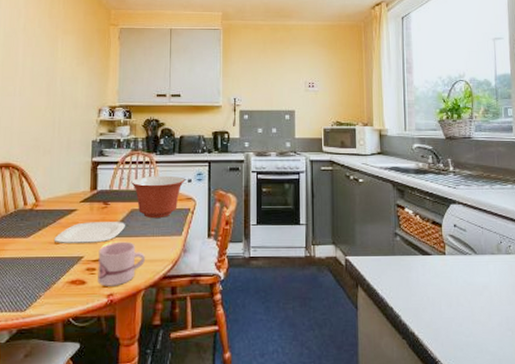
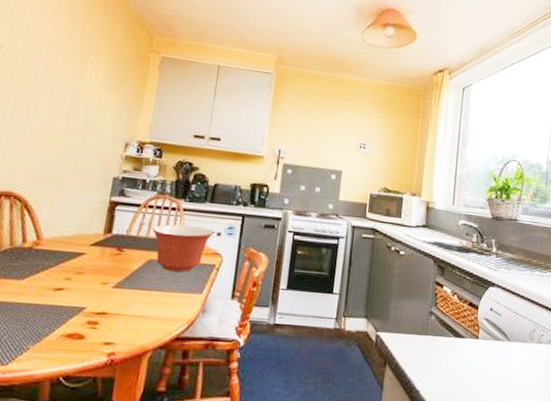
plate: present [53,222,125,244] -> none [53,268,139,294]
mug: present [98,241,145,286] -> none [99,294,158,344]

